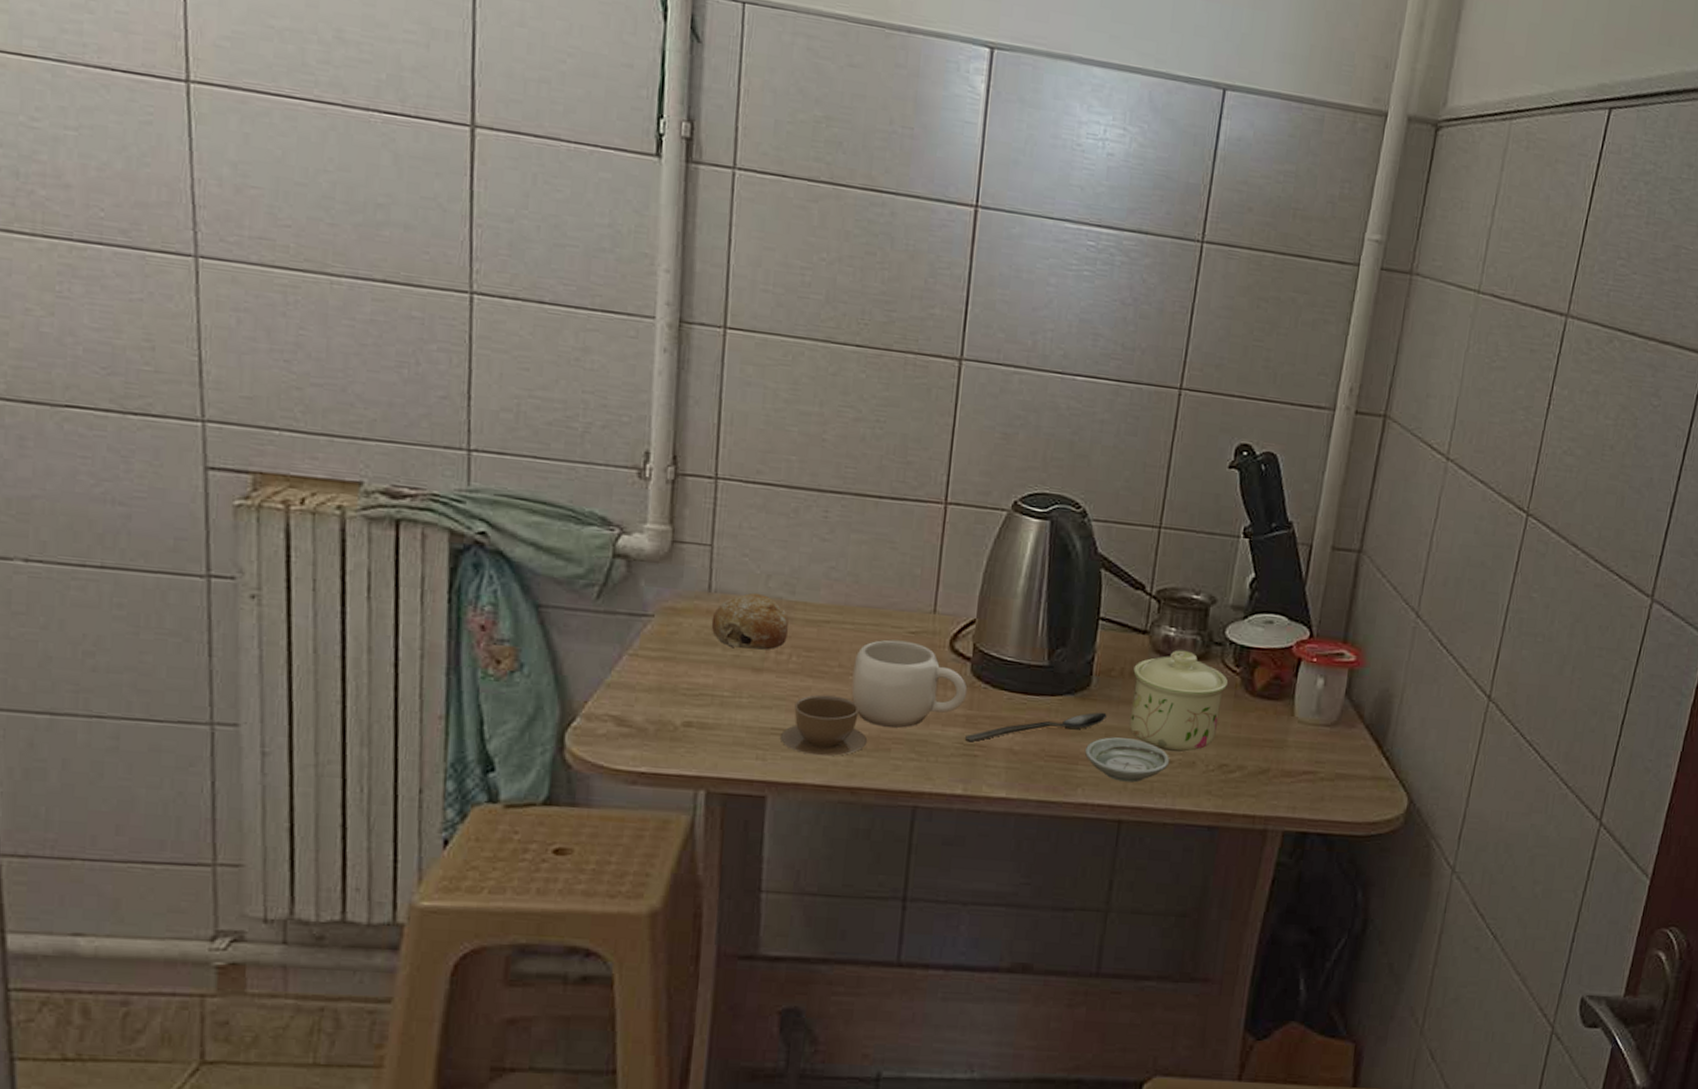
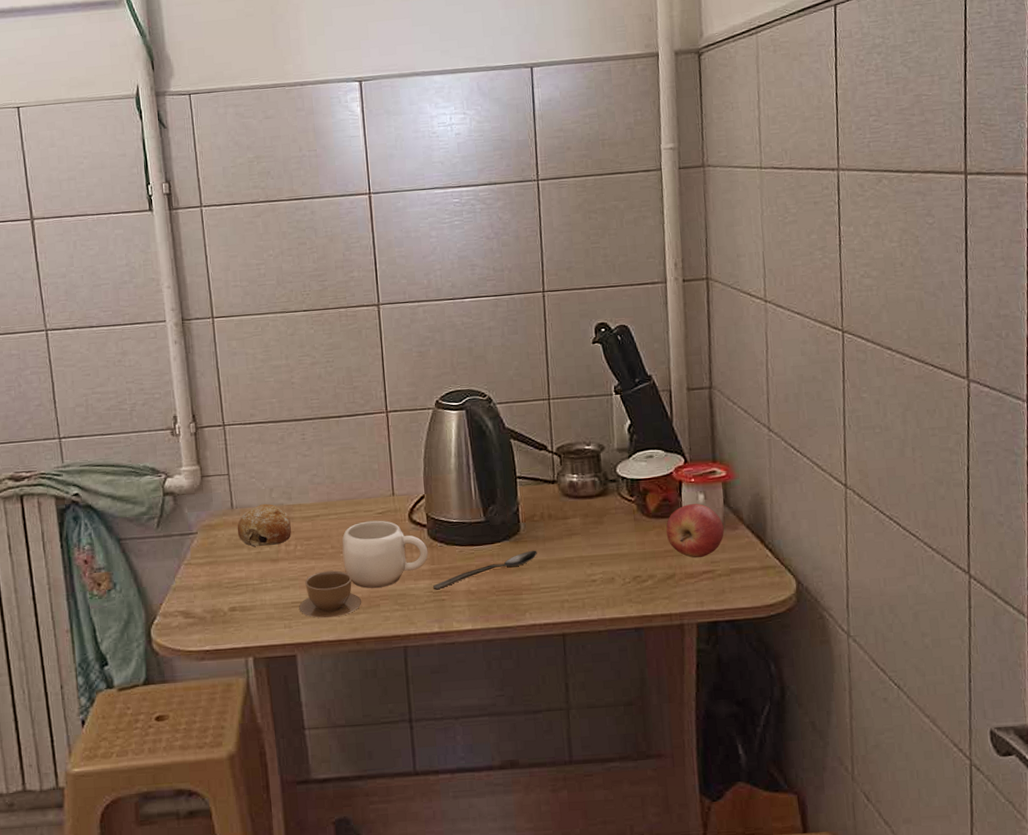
saucer: present [1084,737,1170,783] -> none [525,567,594,603]
sugar bowl: present [1129,650,1229,753] -> none [550,490,628,573]
apple: none [1269,688,1340,755] -> present [665,503,724,558]

